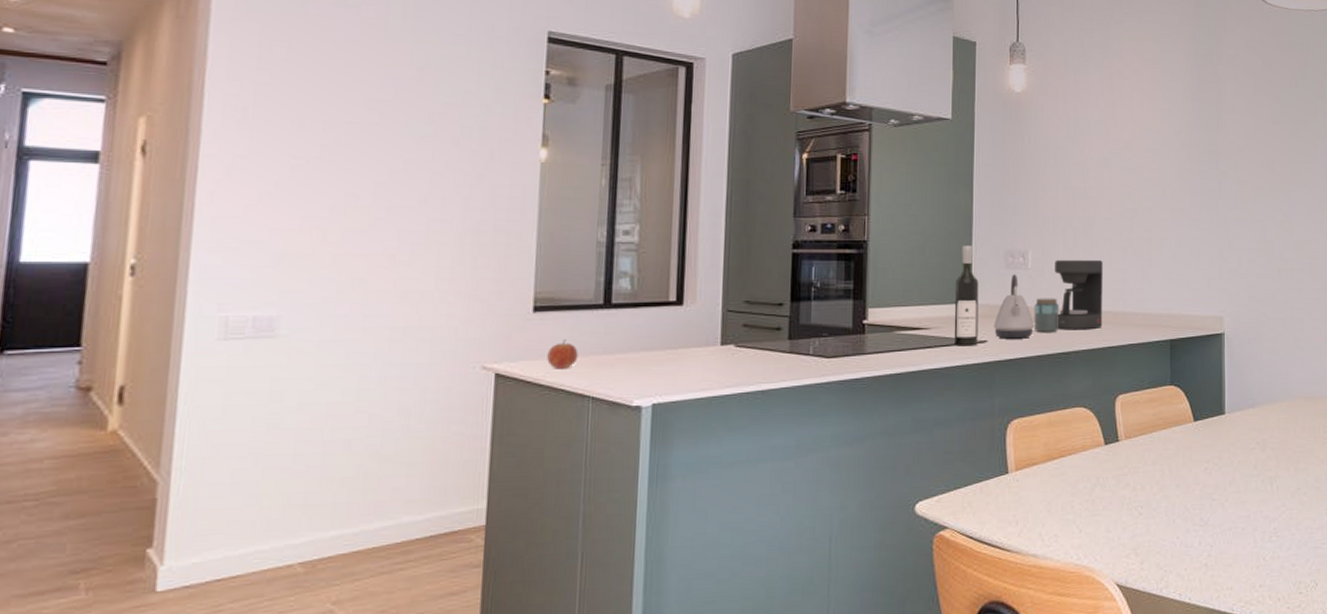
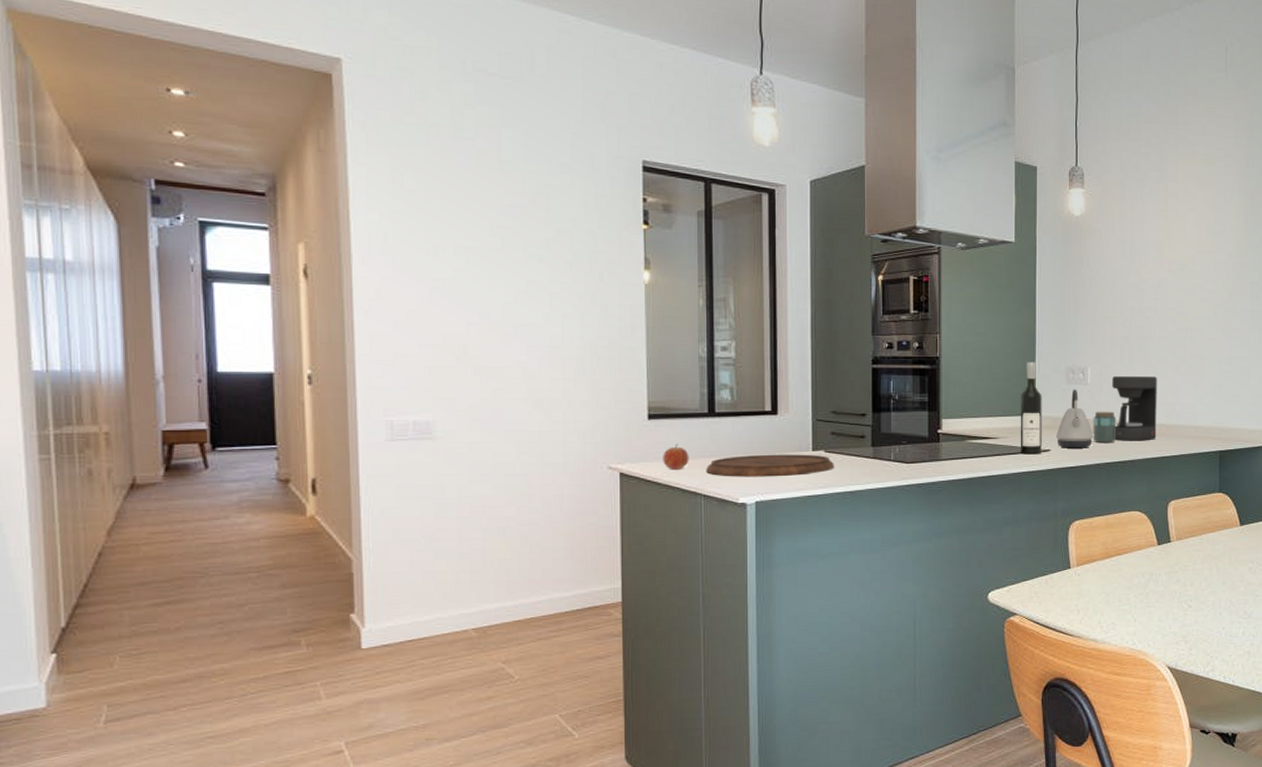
cutting board: none [597,349,745,377] -> present [706,454,834,477]

